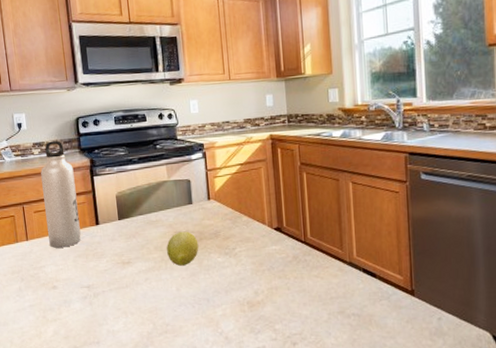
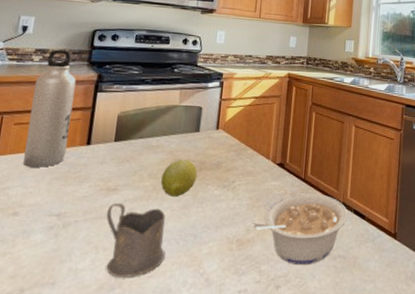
tea glass holder: none [126,274,185,337] -> present [106,203,165,277]
legume: none [259,255,356,324] -> present [252,194,348,266]

